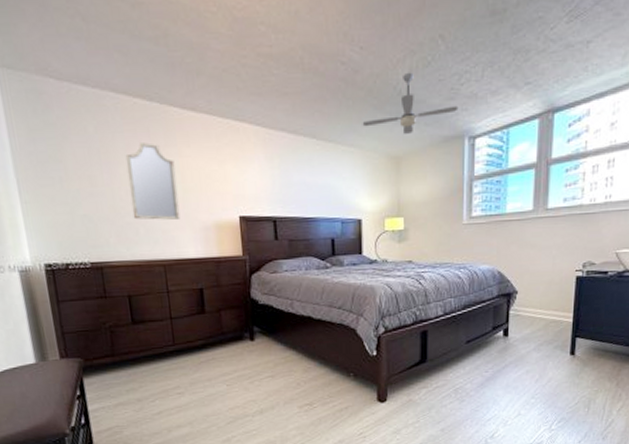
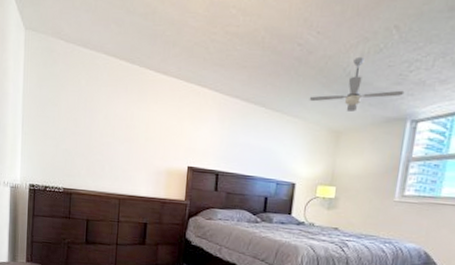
home mirror: present [125,142,181,220] -> none [102,96,143,162]

